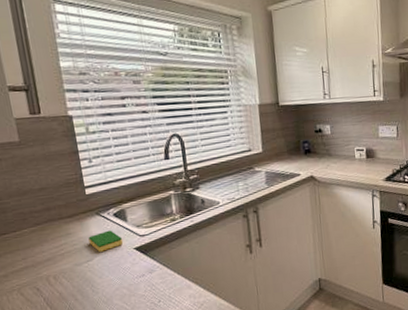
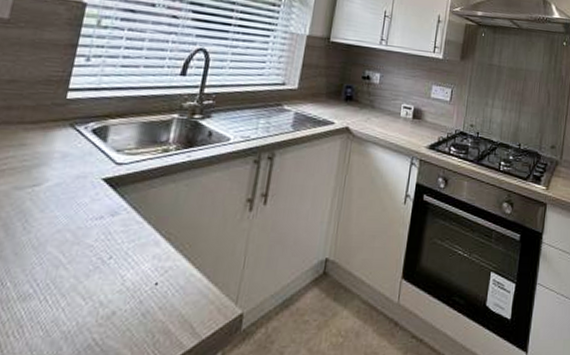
dish sponge: present [88,230,124,252] -> none [45,149,93,176]

